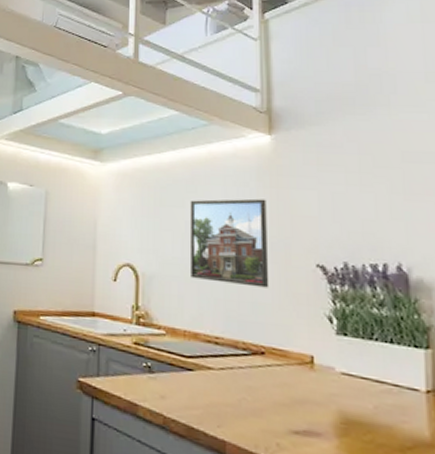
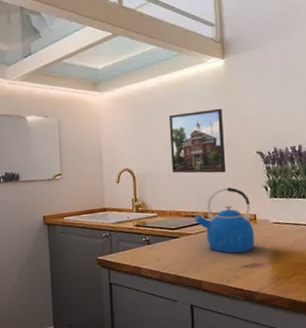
kettle: none [219,309,311,411] -> present [194,187,255,254]

